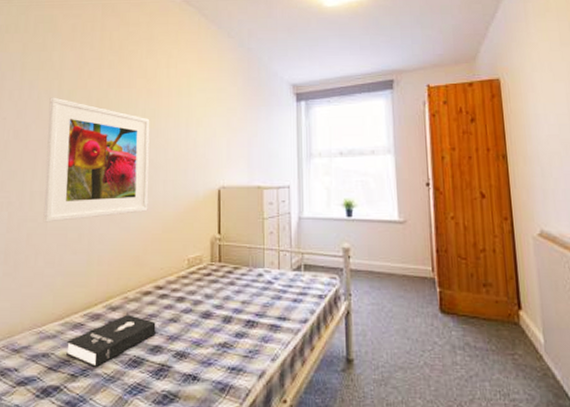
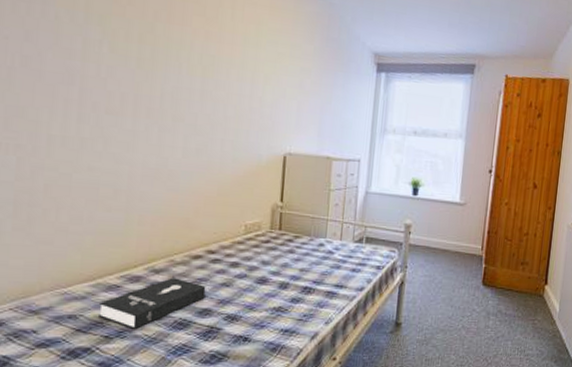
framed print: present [43,97,150,222] -> none [66,20,208,174]

